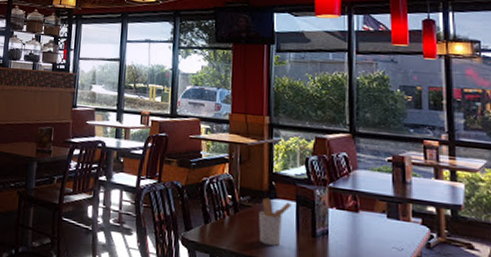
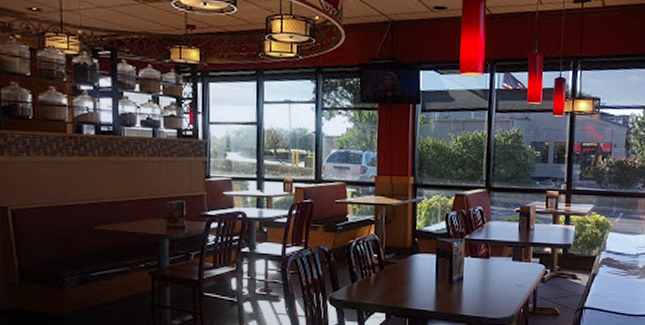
utensil holder: present [259,197,292,246] -> none [402,253,432,295]

